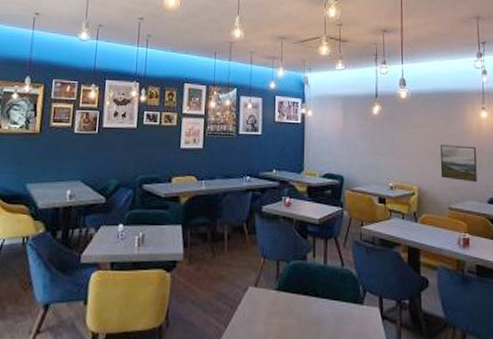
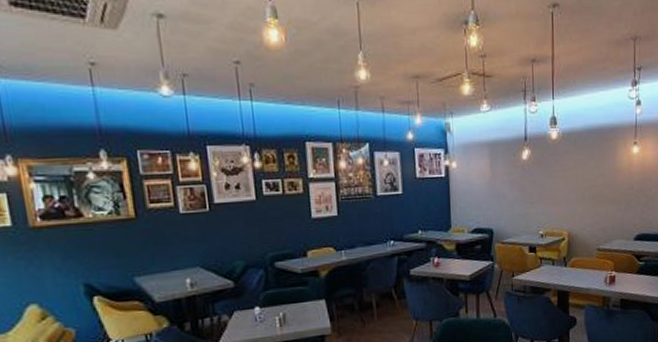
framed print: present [440,145,477,183] -> none [590,184,626,222]

